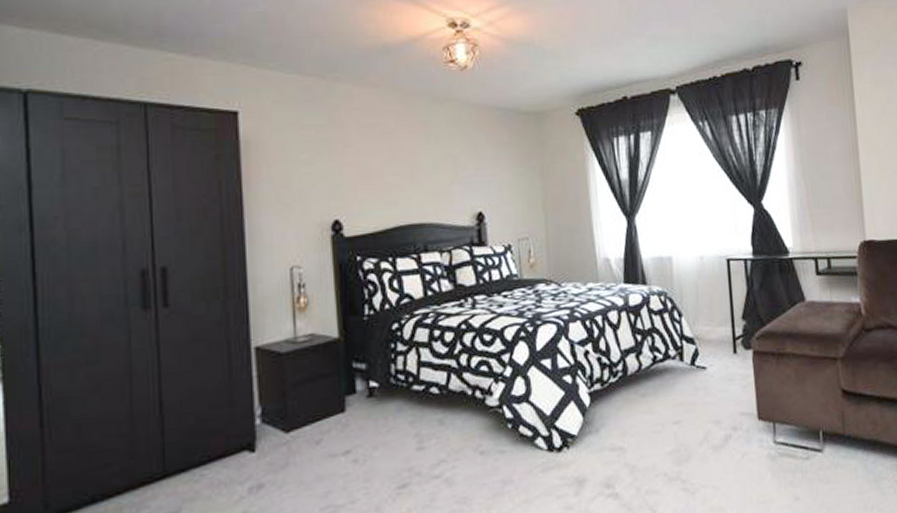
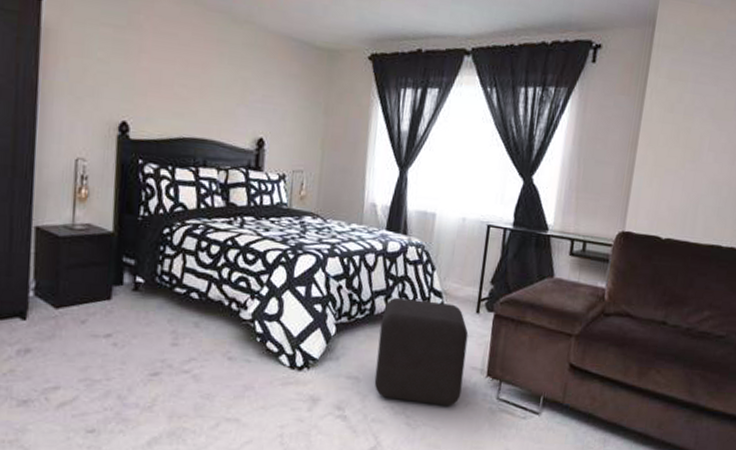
cube: none [636,348,735,465] -> present [374,297,469,406]

